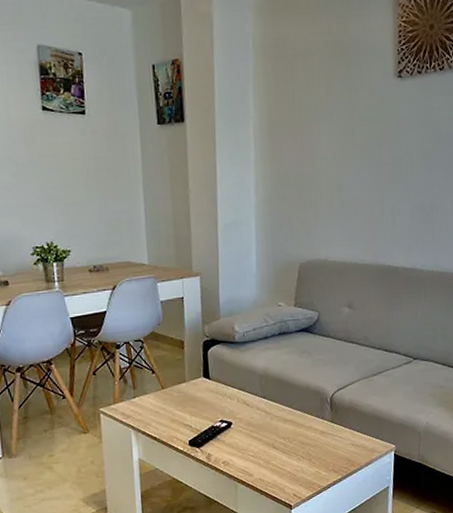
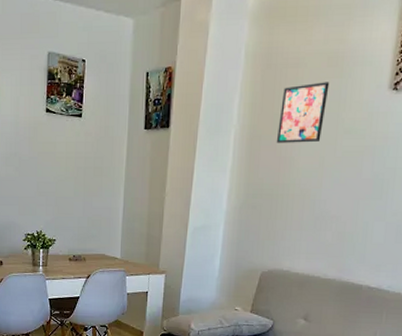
wall art: none [295,71,340,133] -> present [276,82,330,143]

